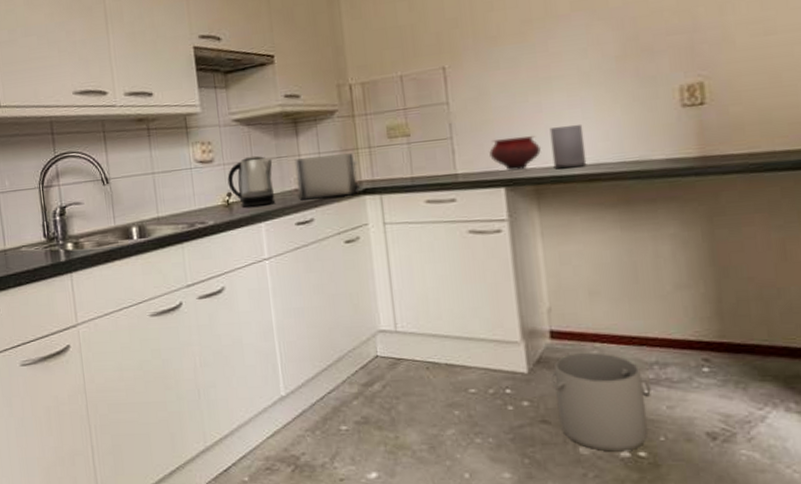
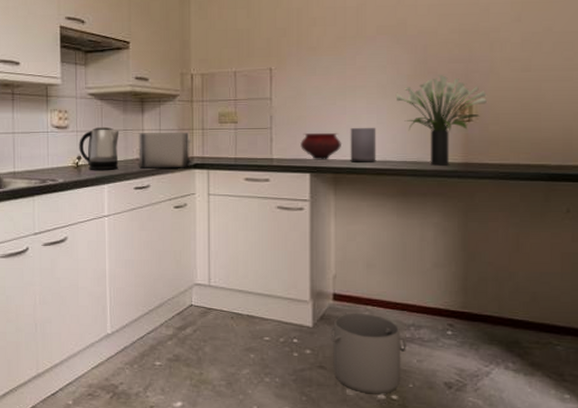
potted plant: none [602,51,723,163] -> present [395,75,488,166]

